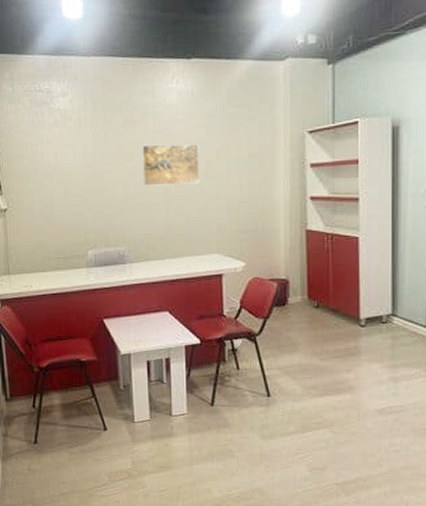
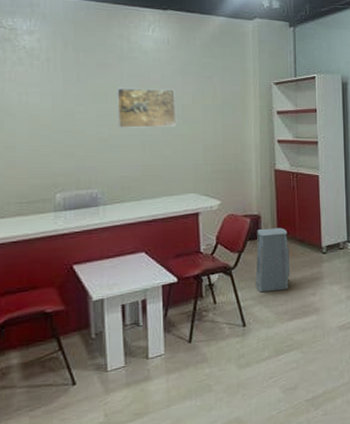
air purifier: none [282,294,321,363] -> present [255,227,290,293]

